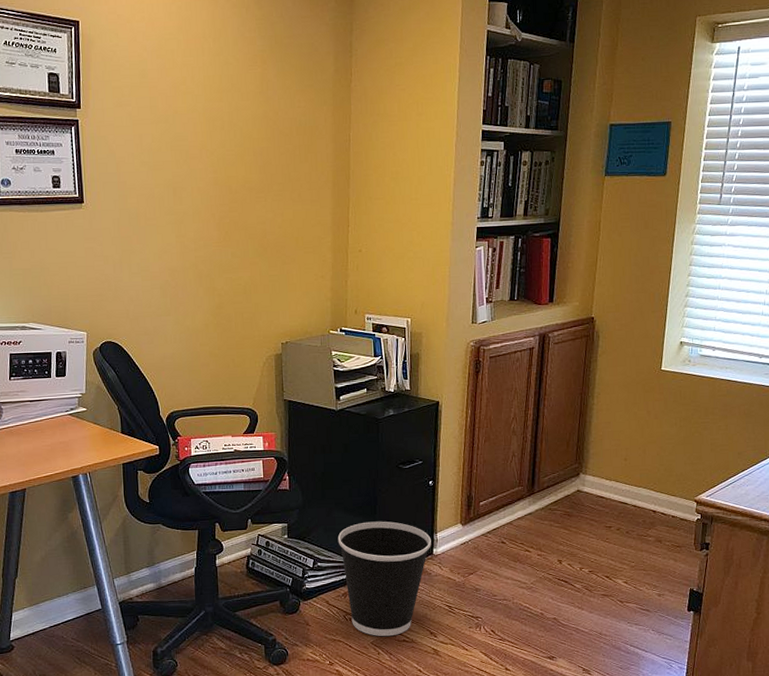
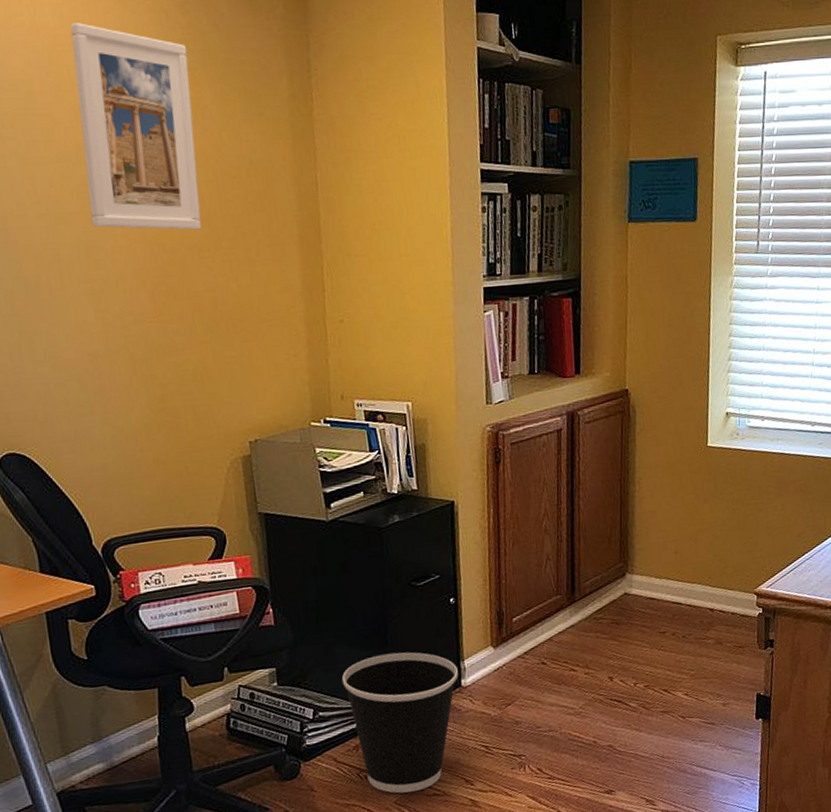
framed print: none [176,17,260,176] -> present [70,23,201,230]

